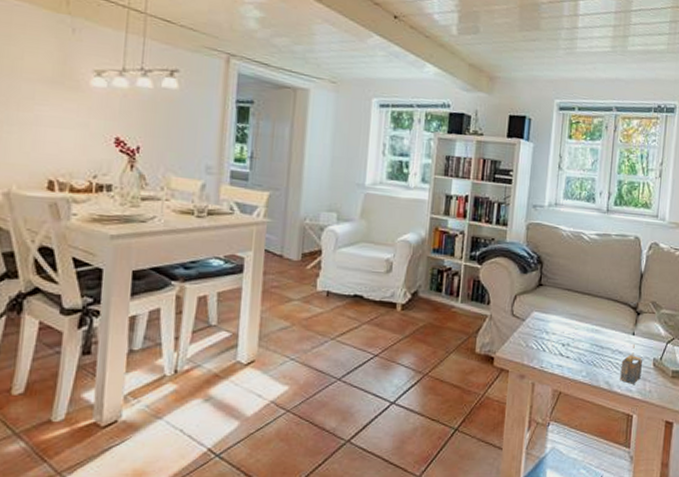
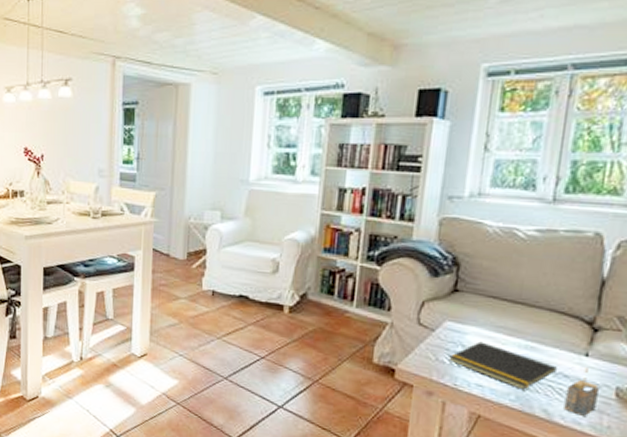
notepad: none [536,328,614,367] -> present [449,341,557,390]

